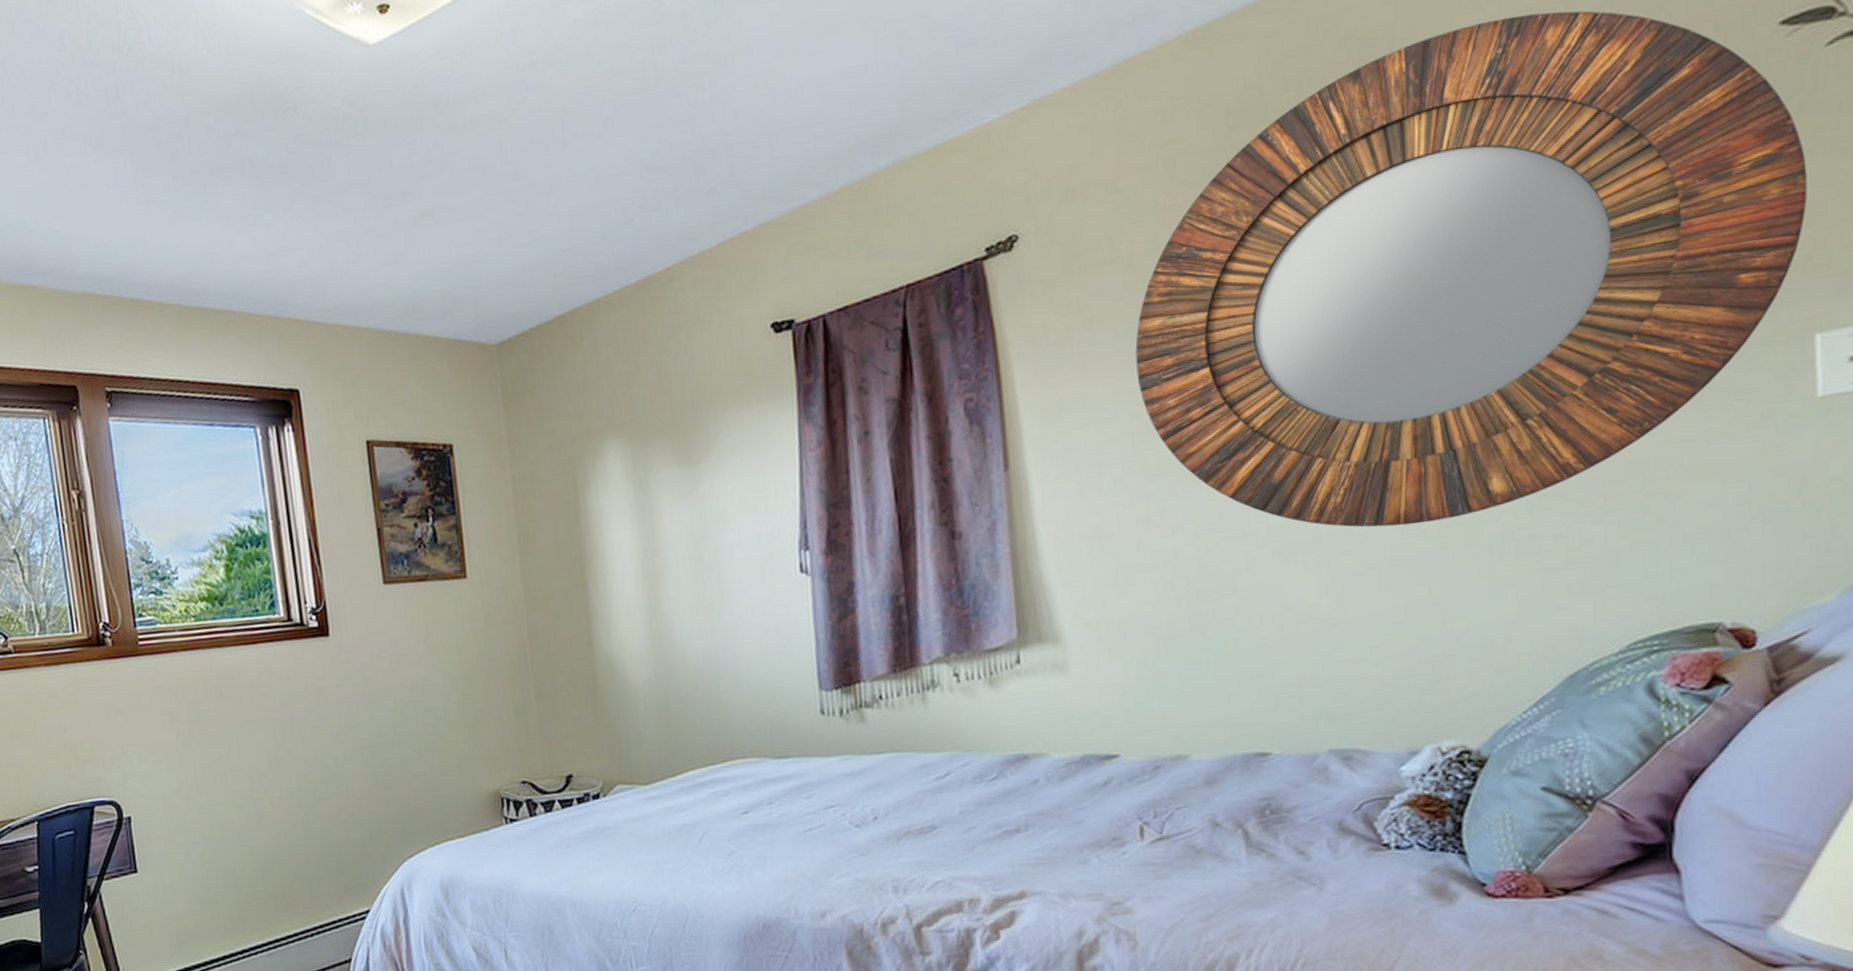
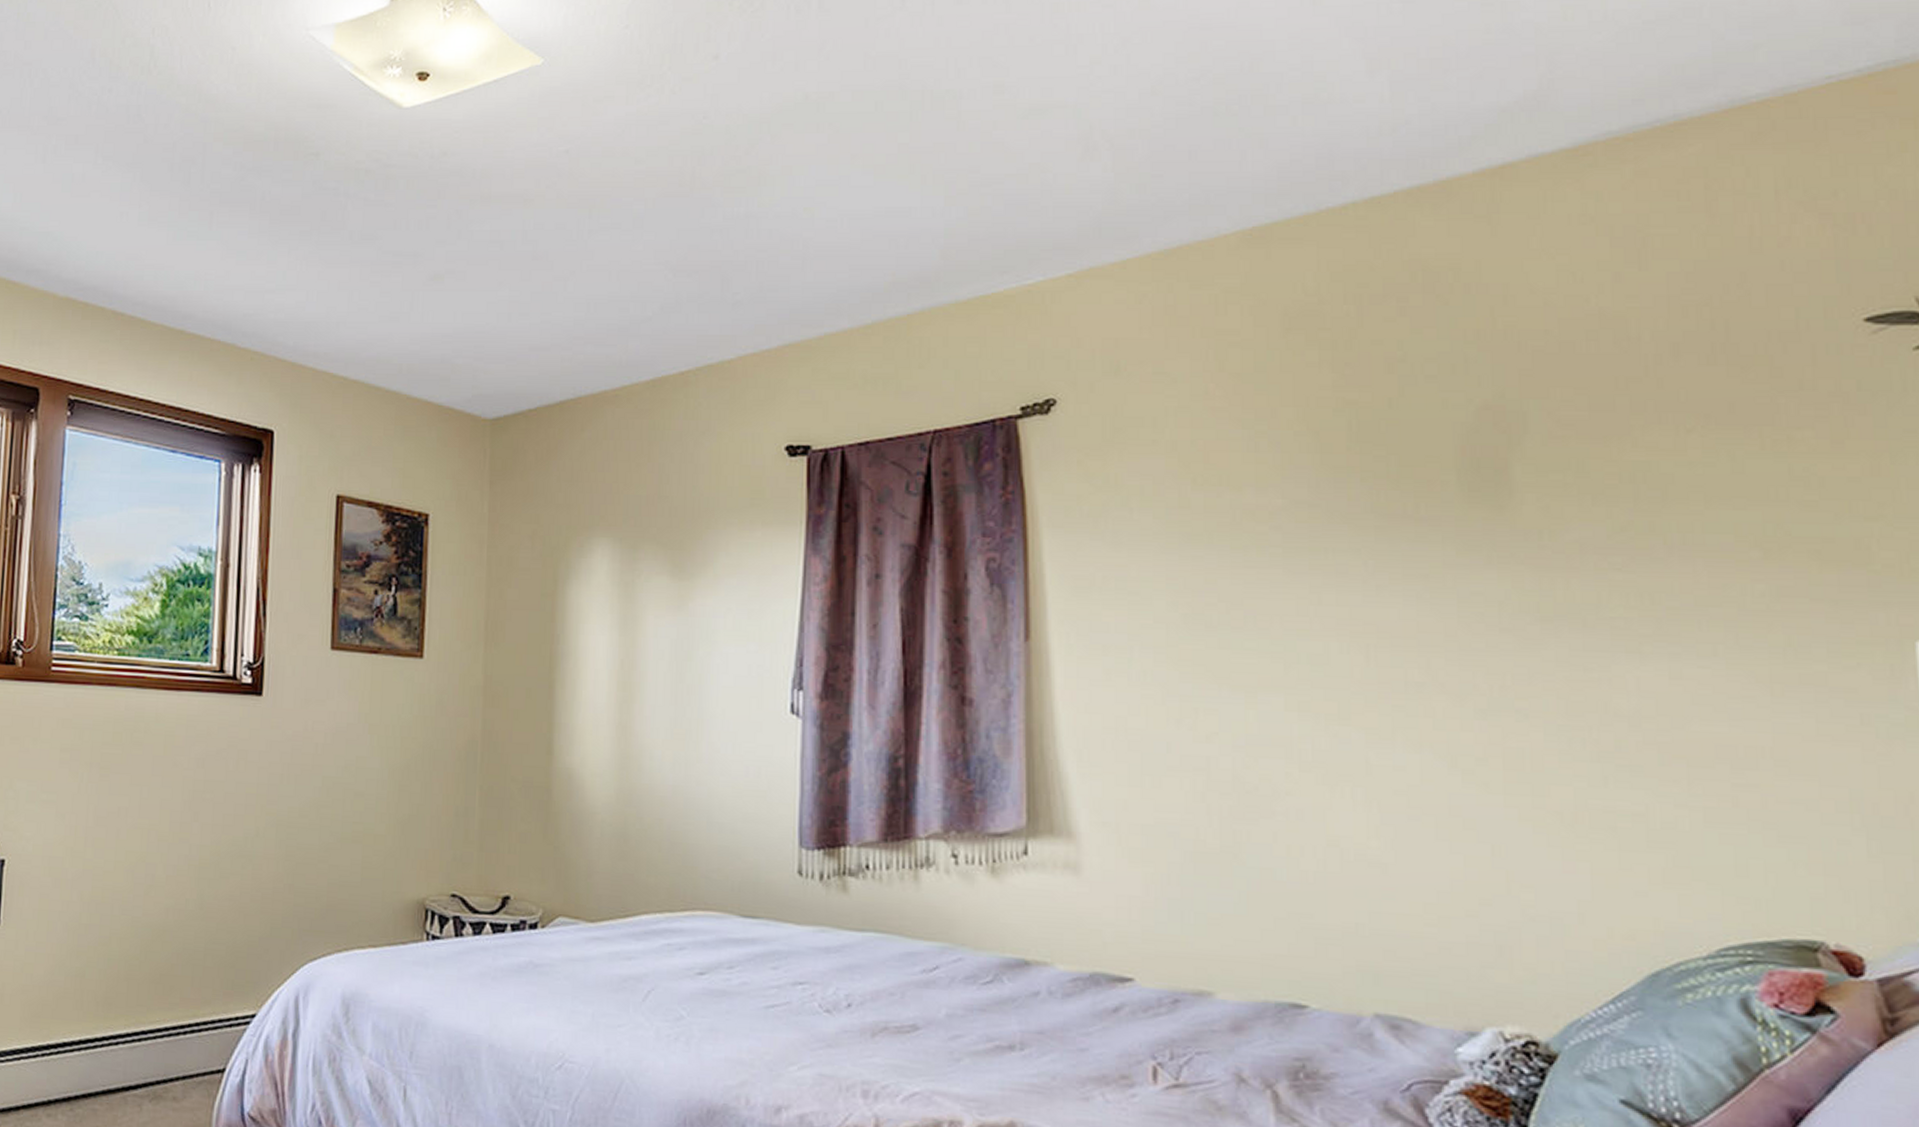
home mirror: present [1135,10,1807,528] -> none [1175,269,1901,775]

